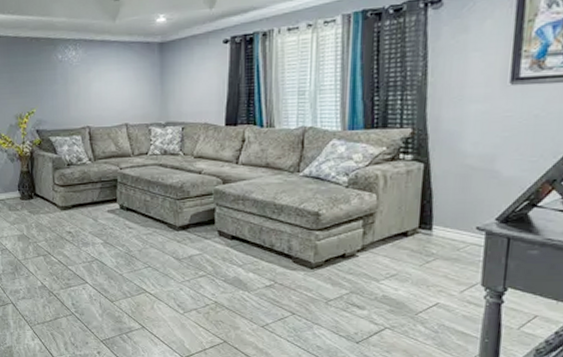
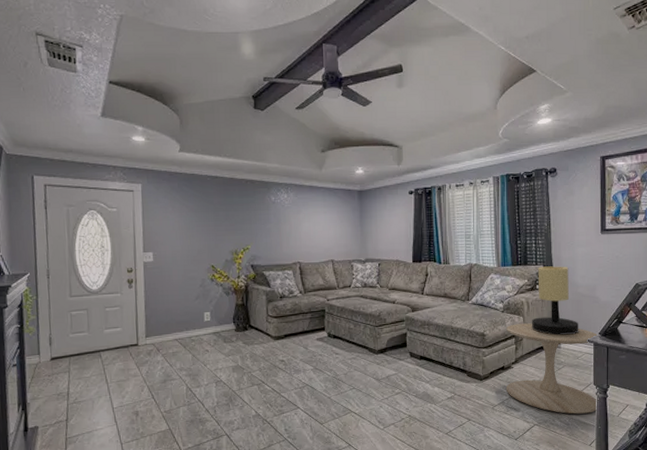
side table: none [347,202,495,322] -> present [506,323,599,414]
table lamp: none [389,129,464,219] -> present [532,266,579,335]

